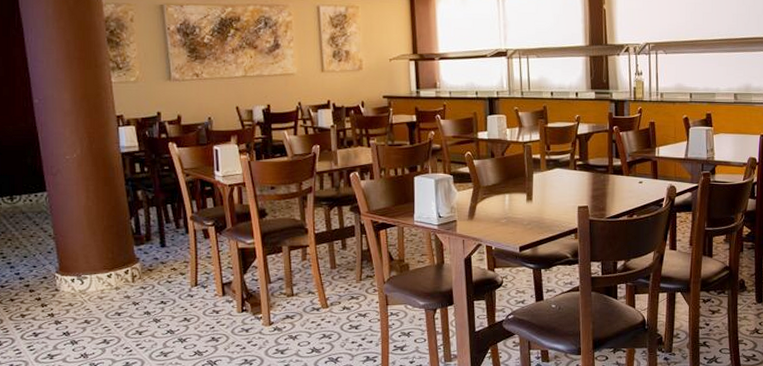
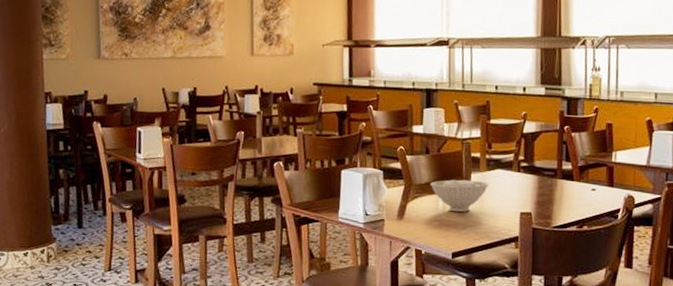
bowl: none [496,179,550,210] -> present [430,179,490,212]

